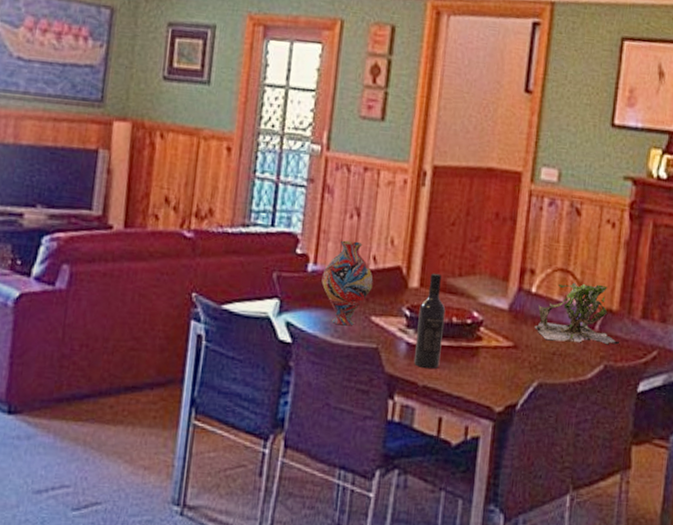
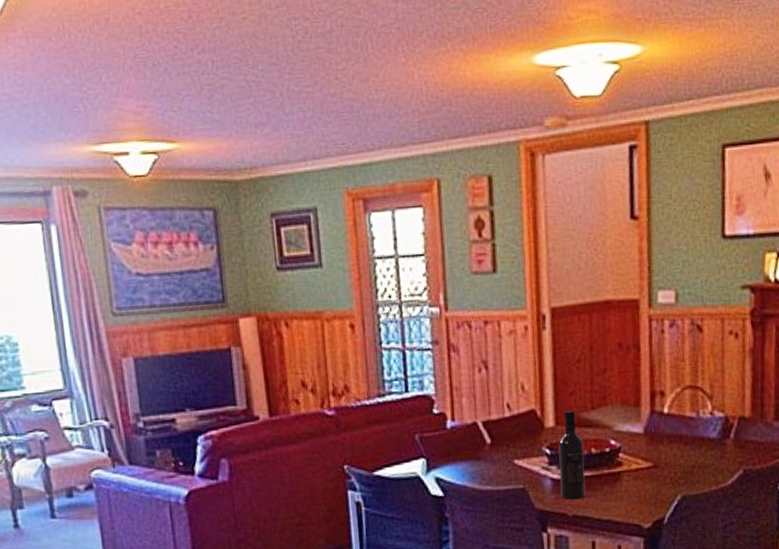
vase: present [321,240,373,326] -> none [461,393,511,473]
plant: present [534,282,619,345] -> none [671,395,755,456]

